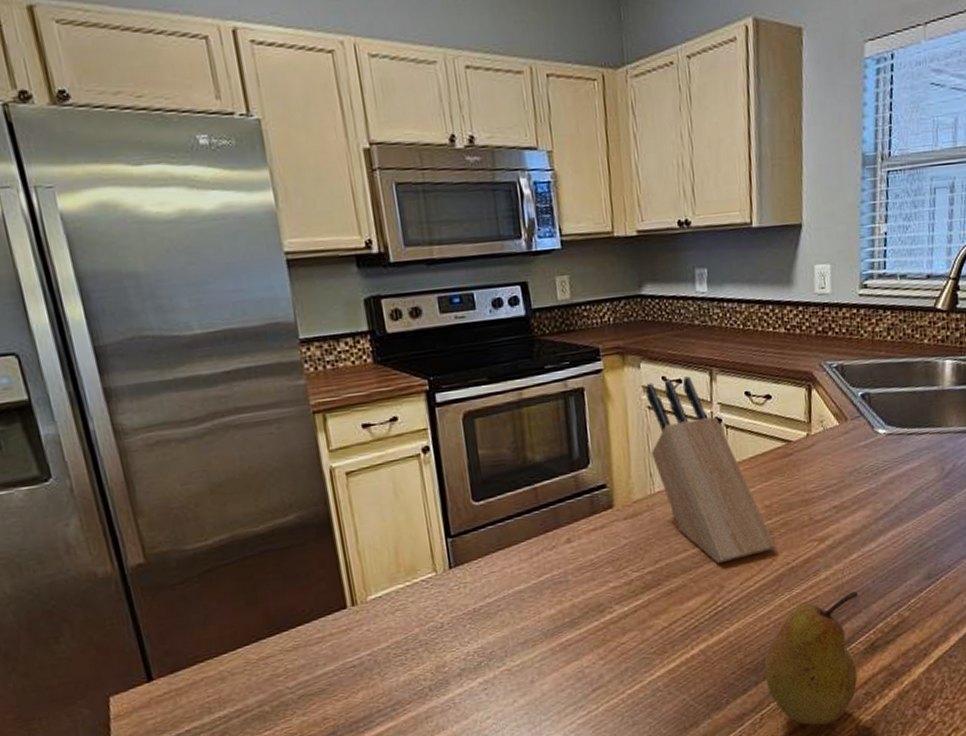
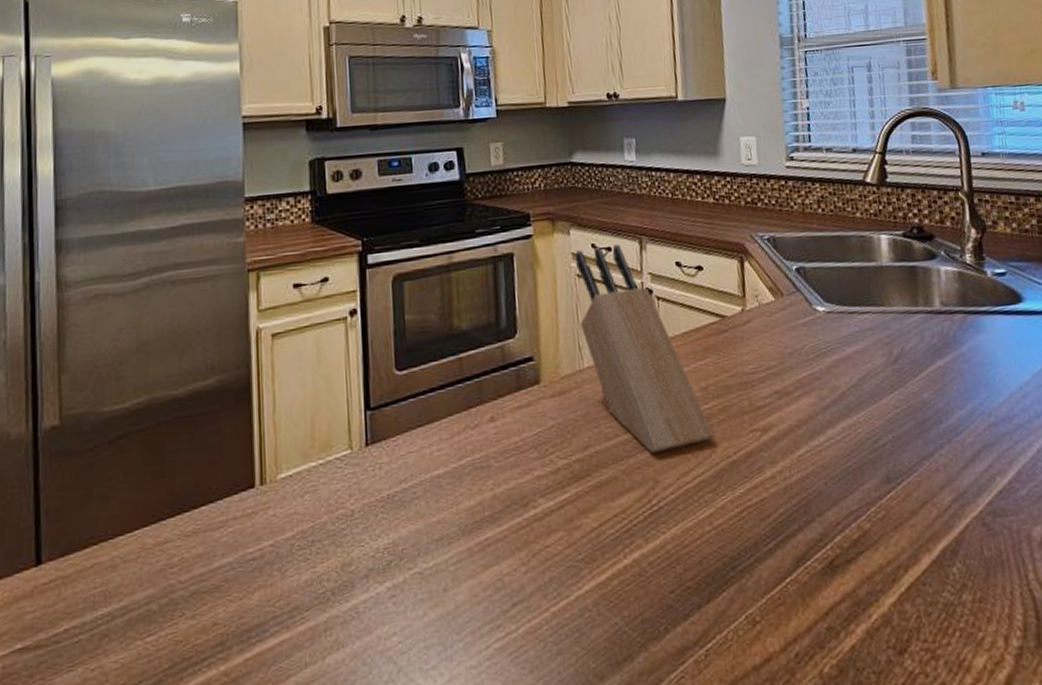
fruit: present [764,590,858,726] -> none [707,493,817,669]

